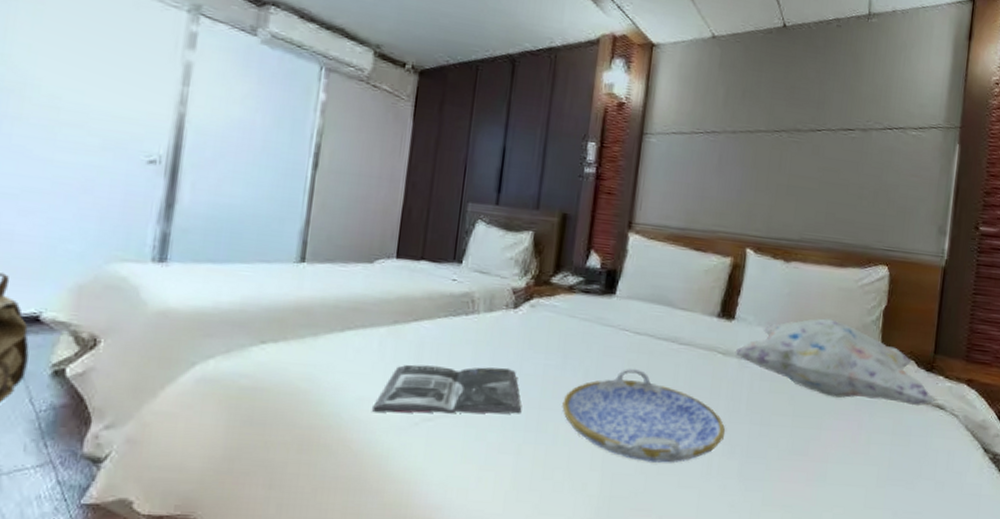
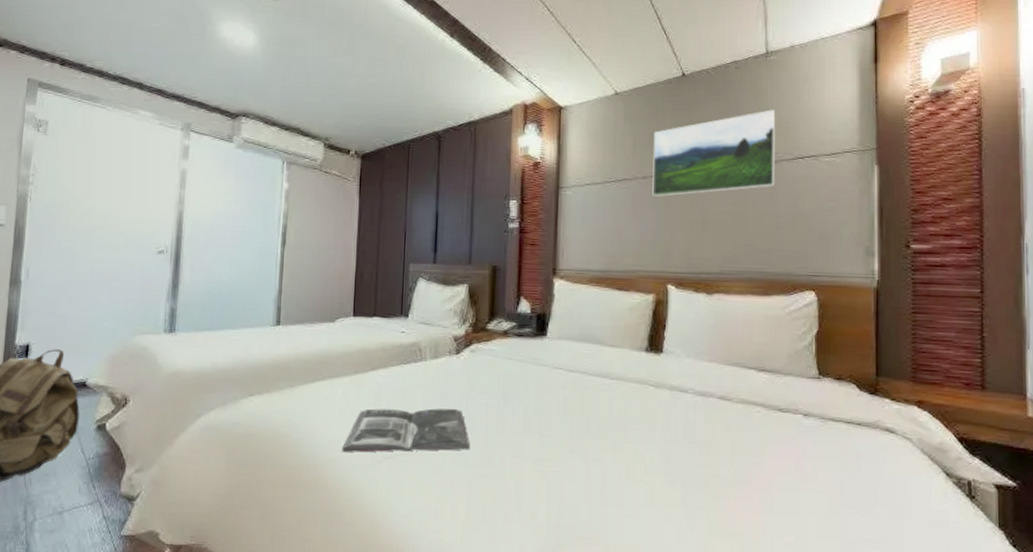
serving tray: present [562,368,725,463] -> none [506,404,663,494]
decorative pillow: present [735,318,936,407] -> none [666,347,884,431]
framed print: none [740,74,870,156] -> present [652,109,775,198]

